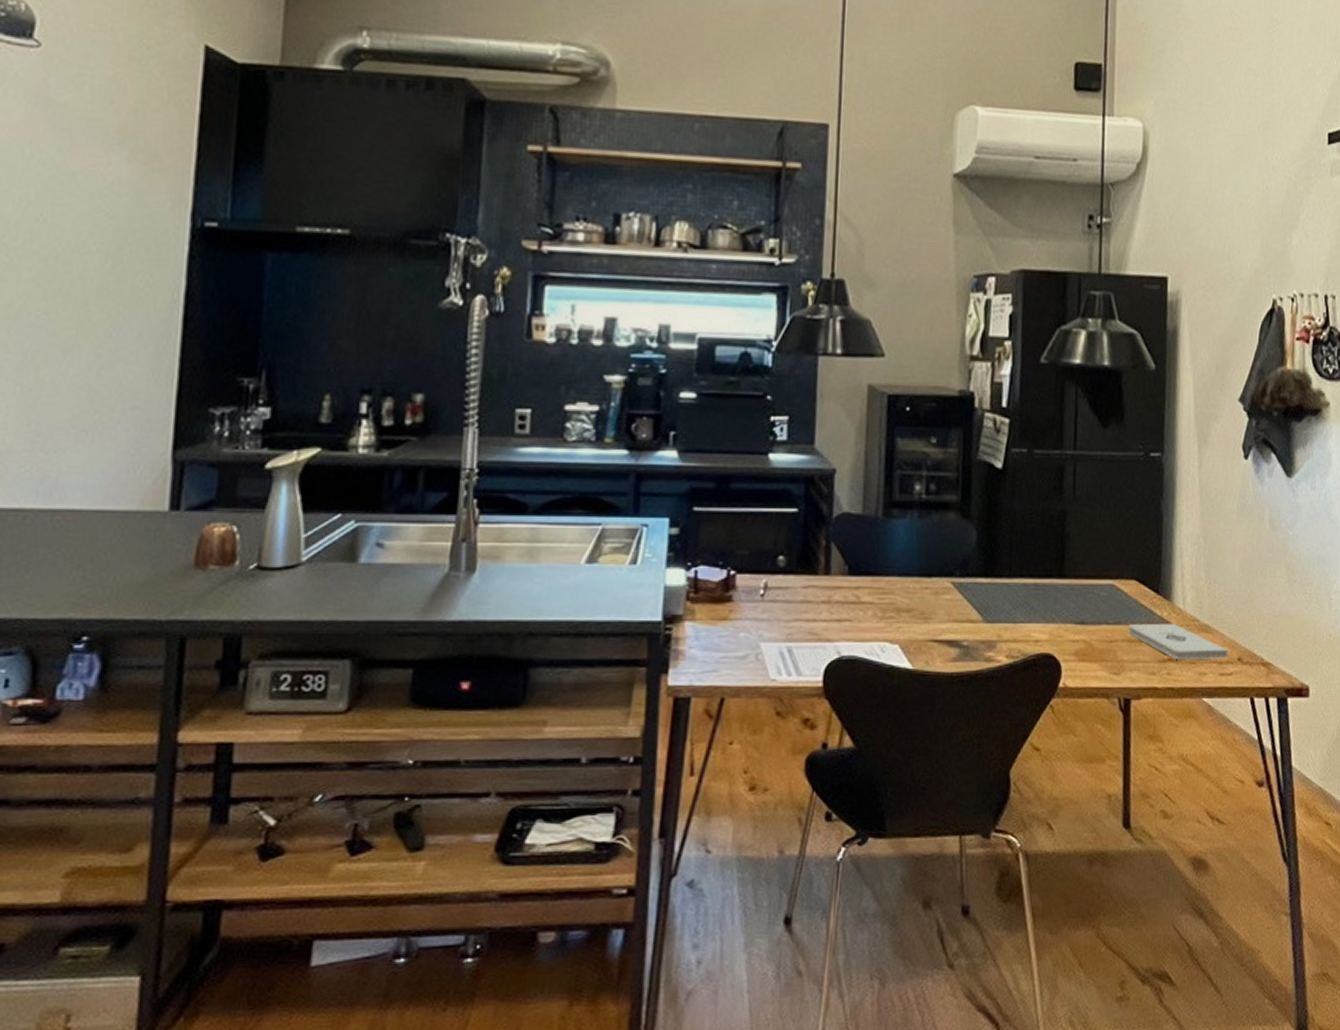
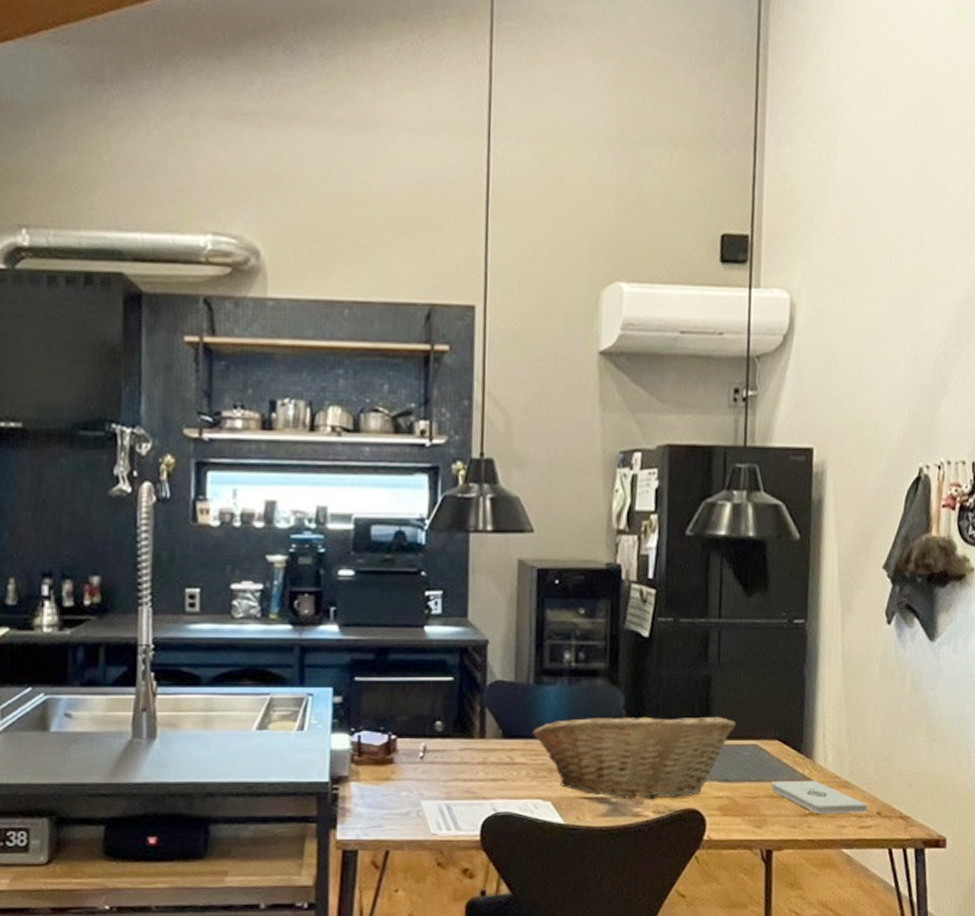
fruit basket: none [880,546,1091,643] -> present [533,710,735,799]

